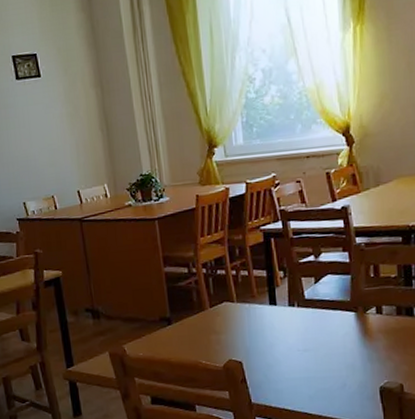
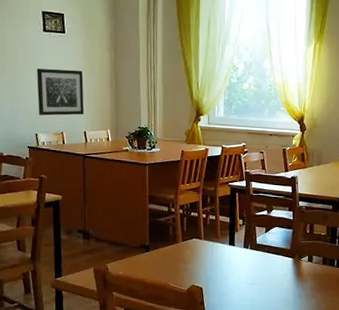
wall art: none [14,118,75,180] -> present [36,68,85,116]

